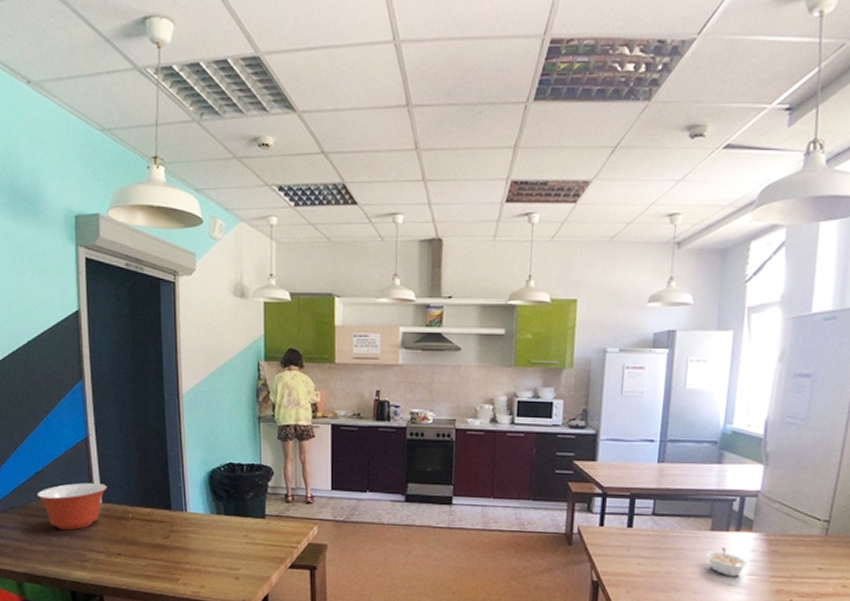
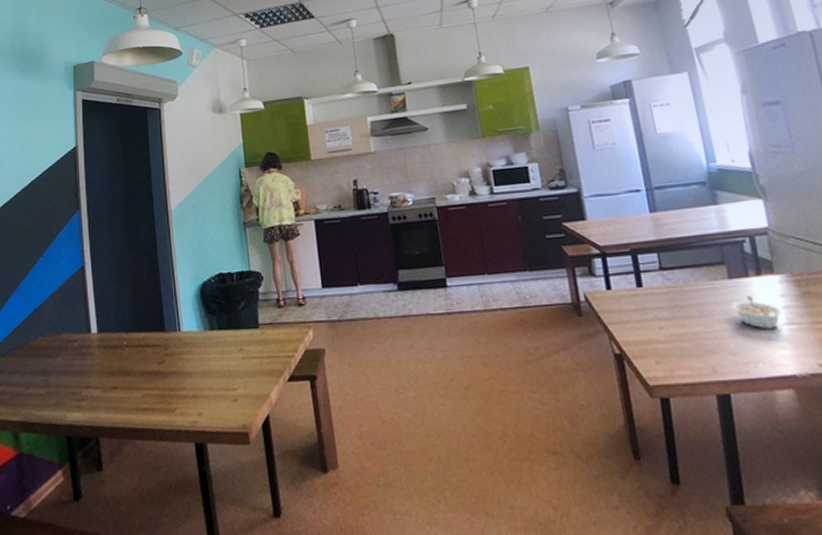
mixing bowl: present [37,483,107,530] -> none [35,312,102,368]

